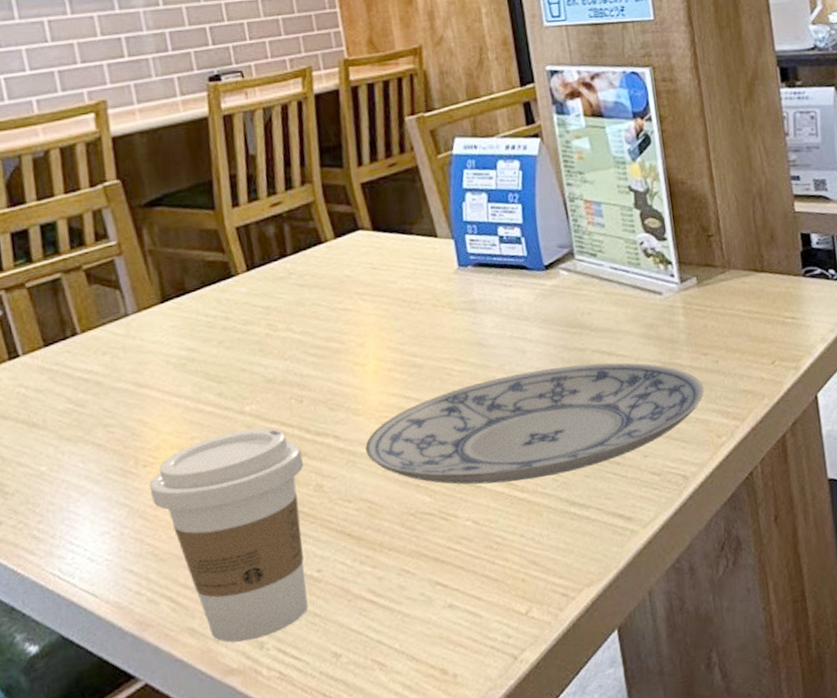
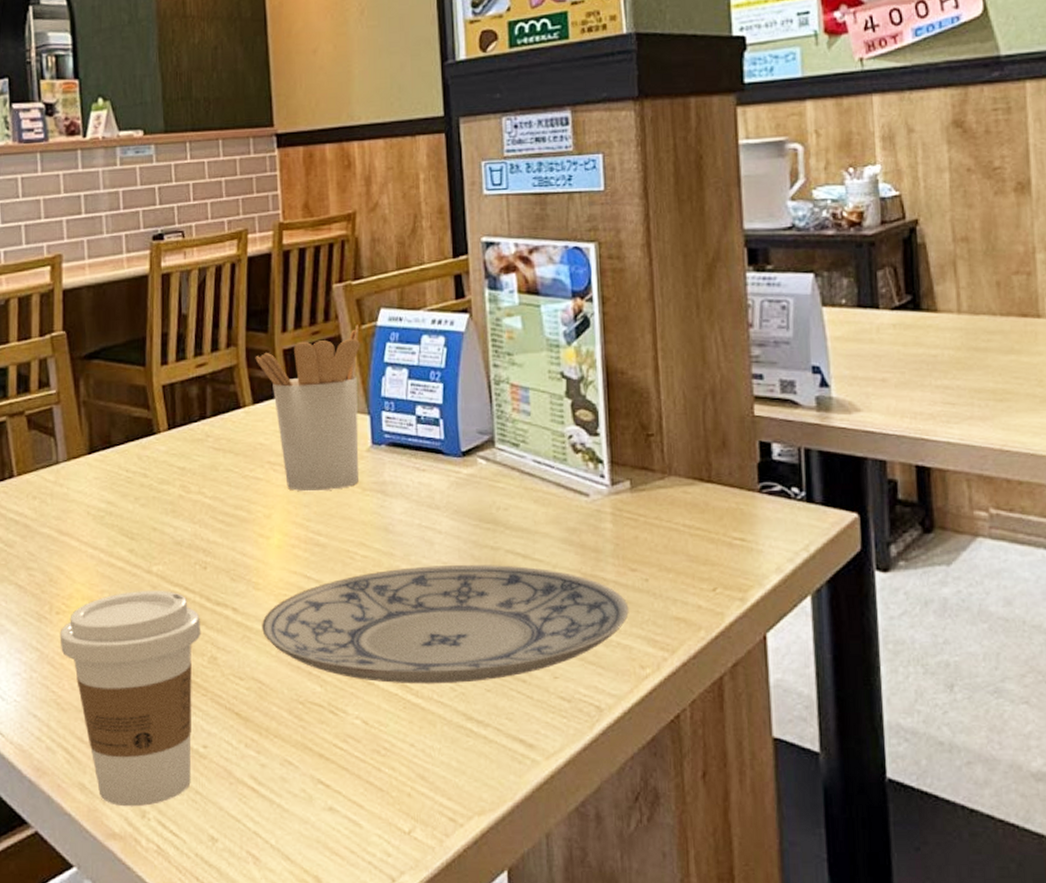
utensil holder: none [332,155,449,318] -> present [255,325,360,492]

